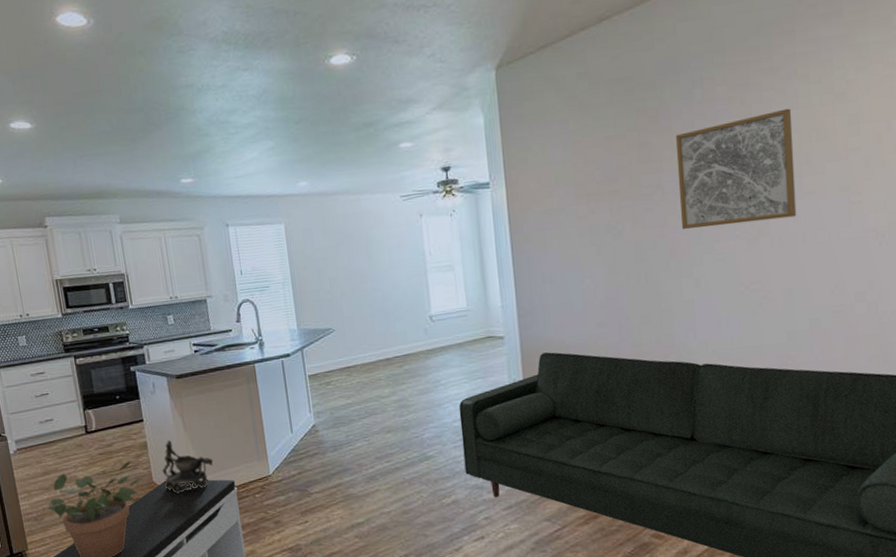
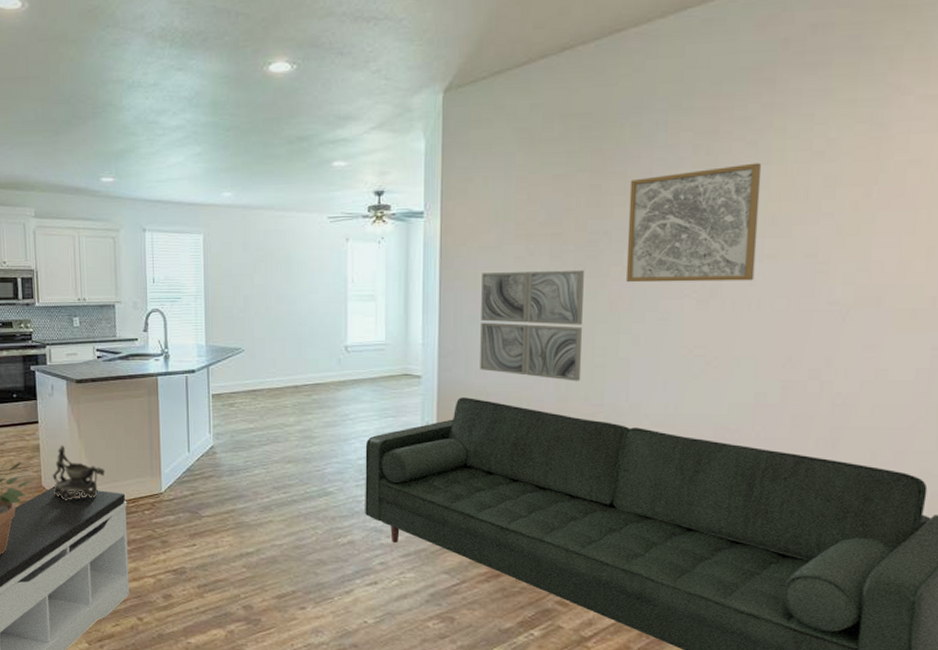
wall art: none [550,222,651,327] -> present [480,269,584,381]

